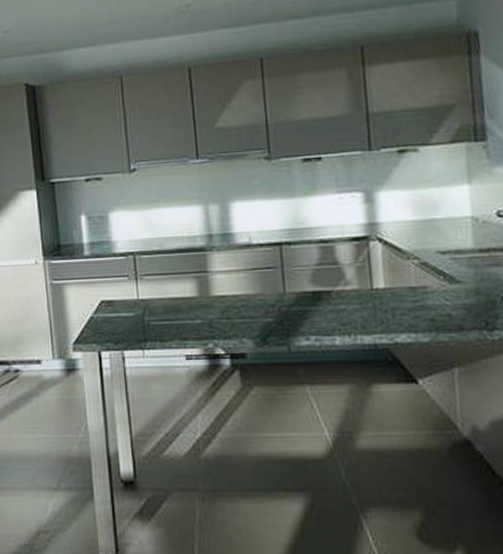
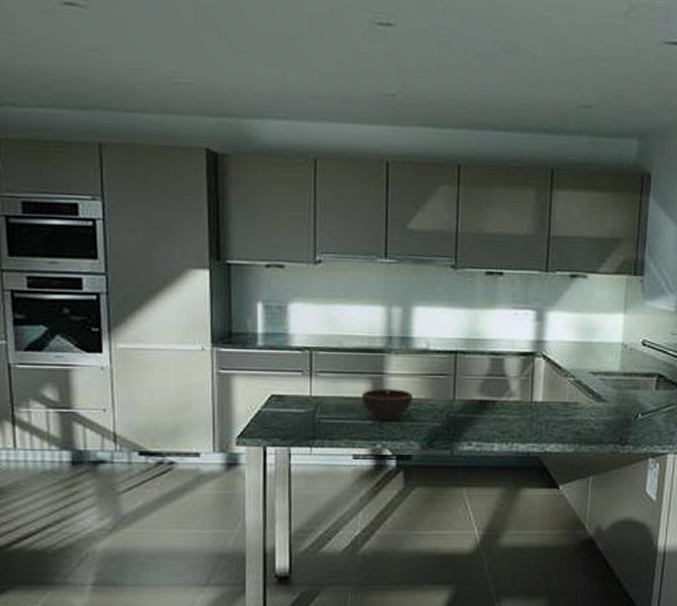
bowl: none [188,286,241,319] -> present [362,389,413,420]

